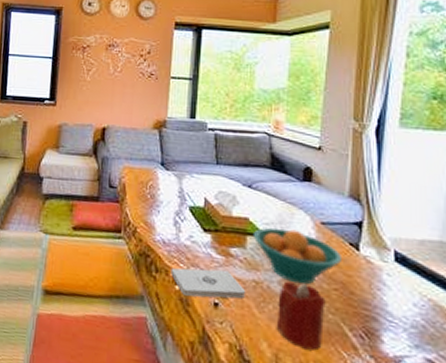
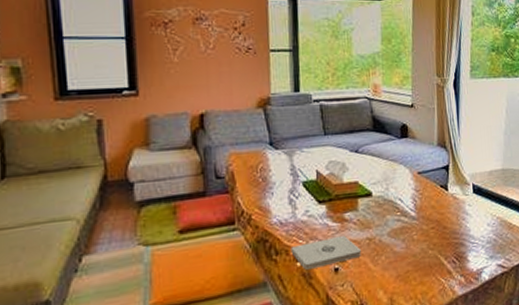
fruit bowl: present [252,227,343,285] -> none [363,183,436,232]
candle: present [276,281,326,351] -> none [389,229,426,286]

